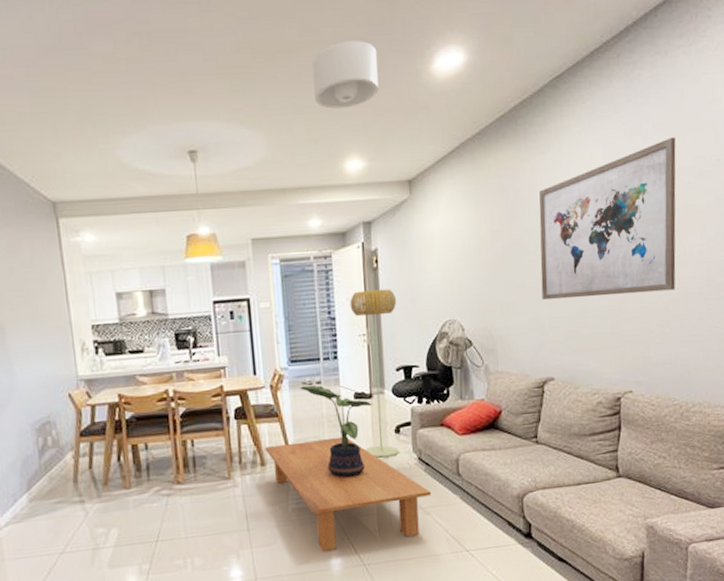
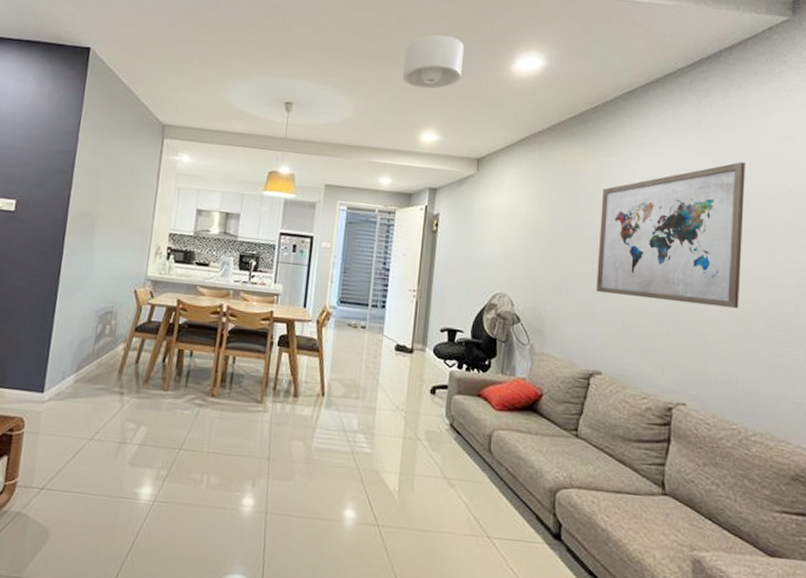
coffee table: present [265,436,432,551] -> none [300,379,459,507]
potted plant: present [299,385,372,478] -> none [344,327,412,429]
floor lamp: present [349,288,399,458] -> none [398,249,451,417]

